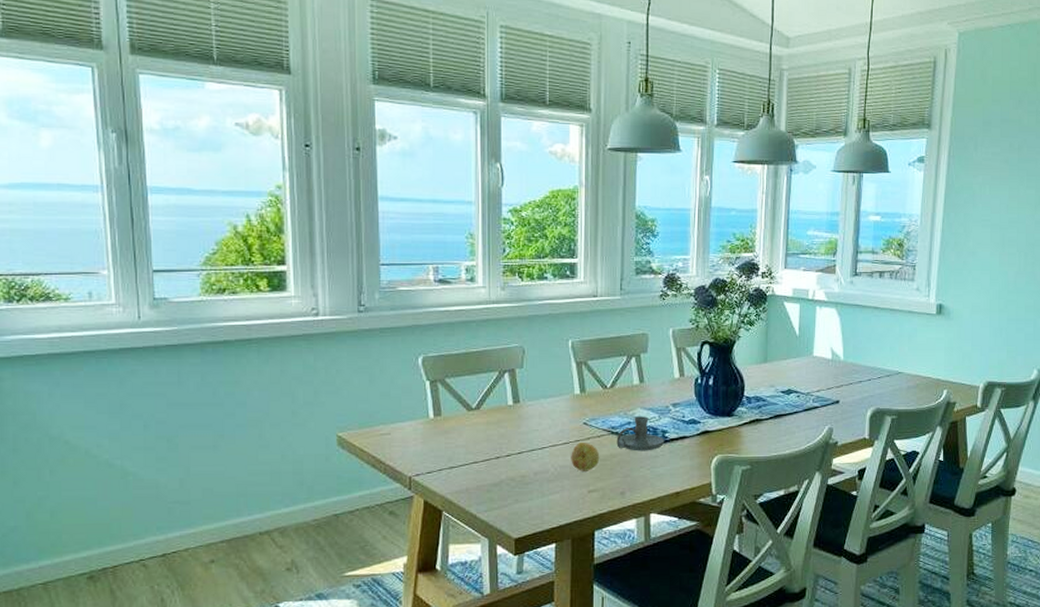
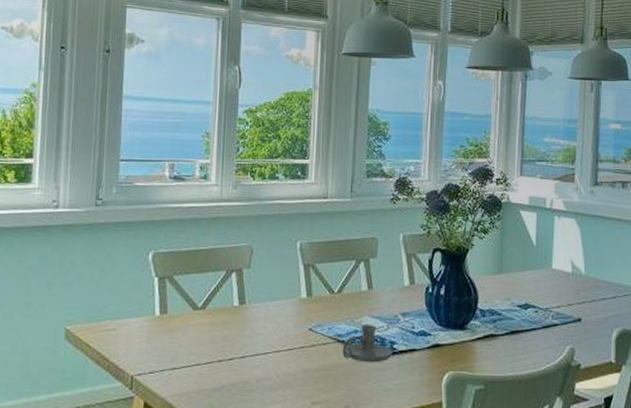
fruit: present [571,442,600,471] -> none [294,349,325,381]

